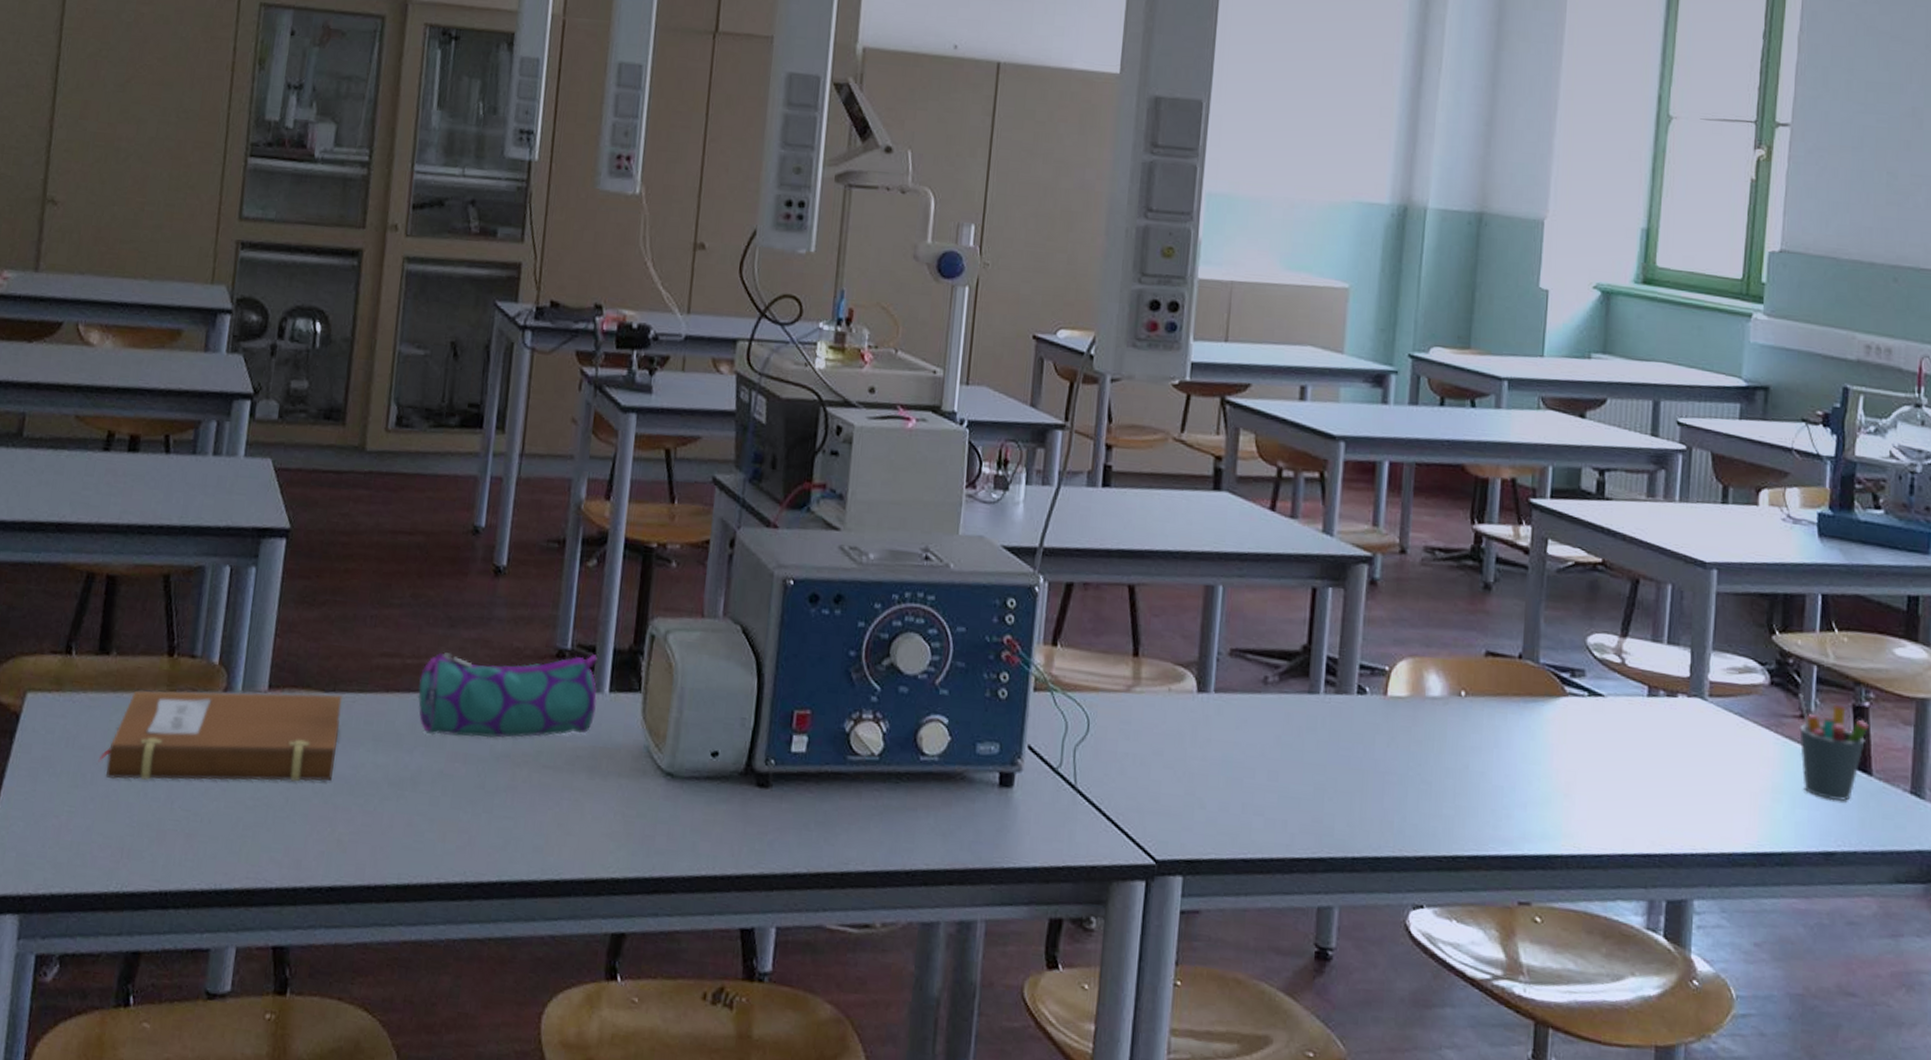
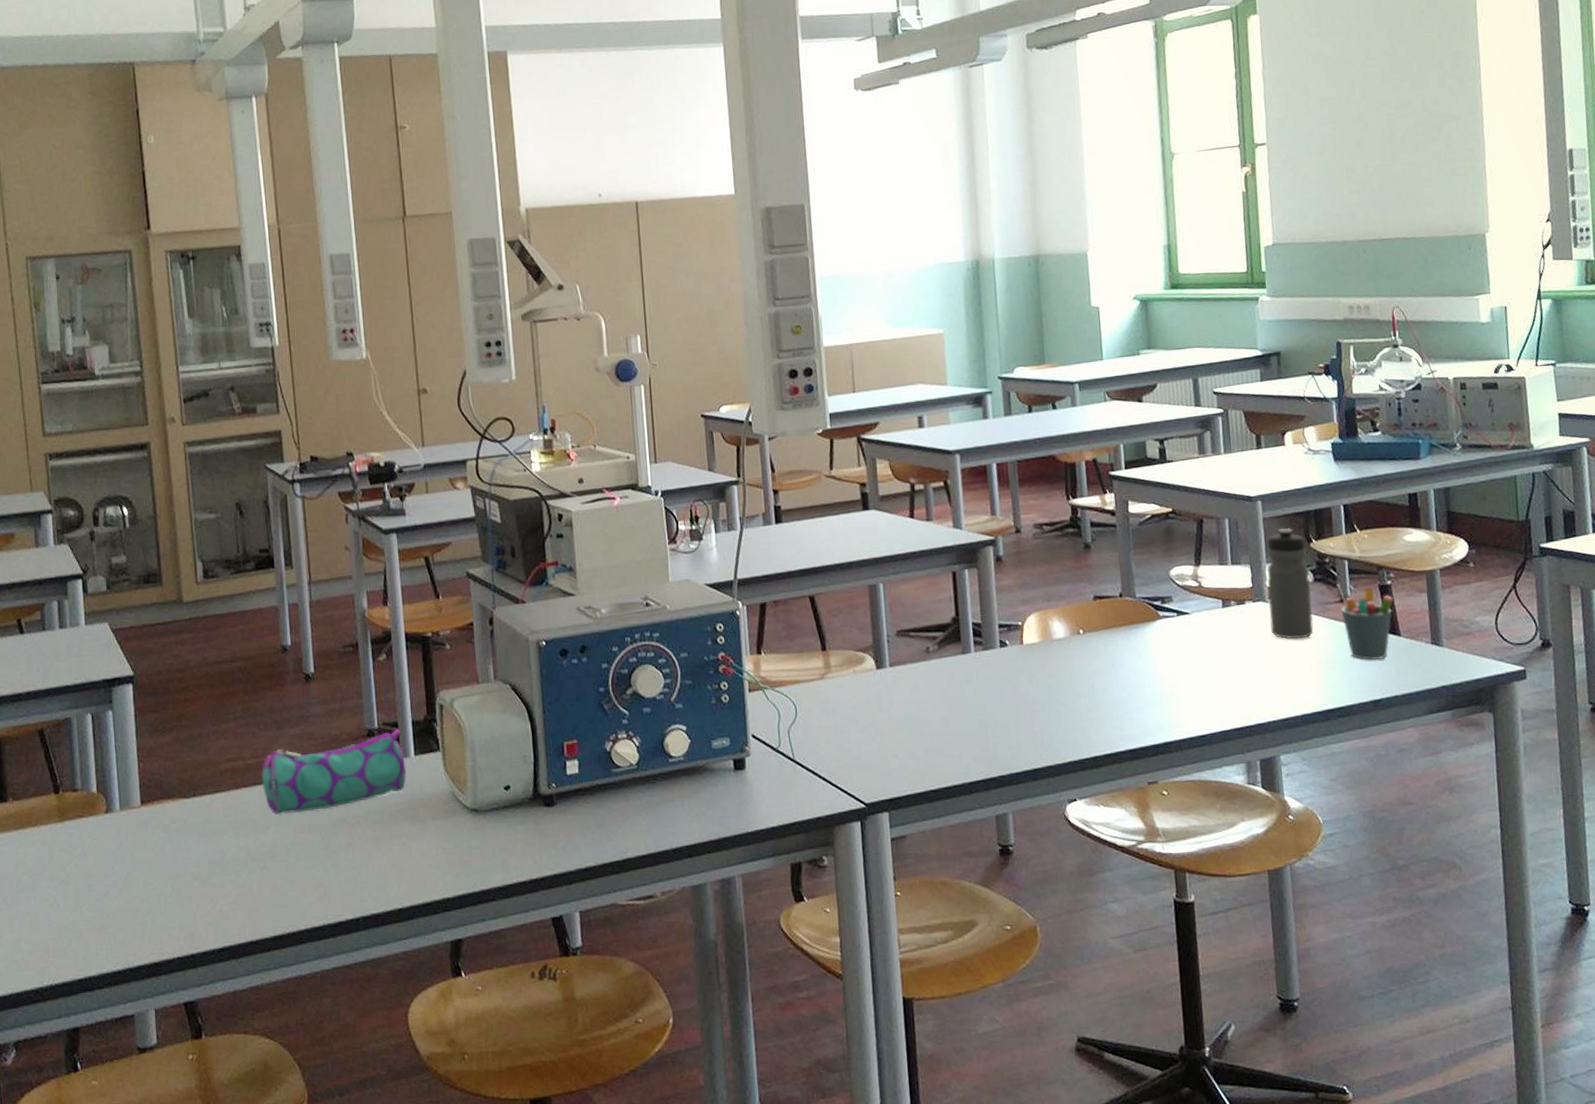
notebook: present [98,690,343,782] -> none [14,798,206,898]
water bottle: none [1704,610,1766,756] -> present [1267,528,1314,639]

